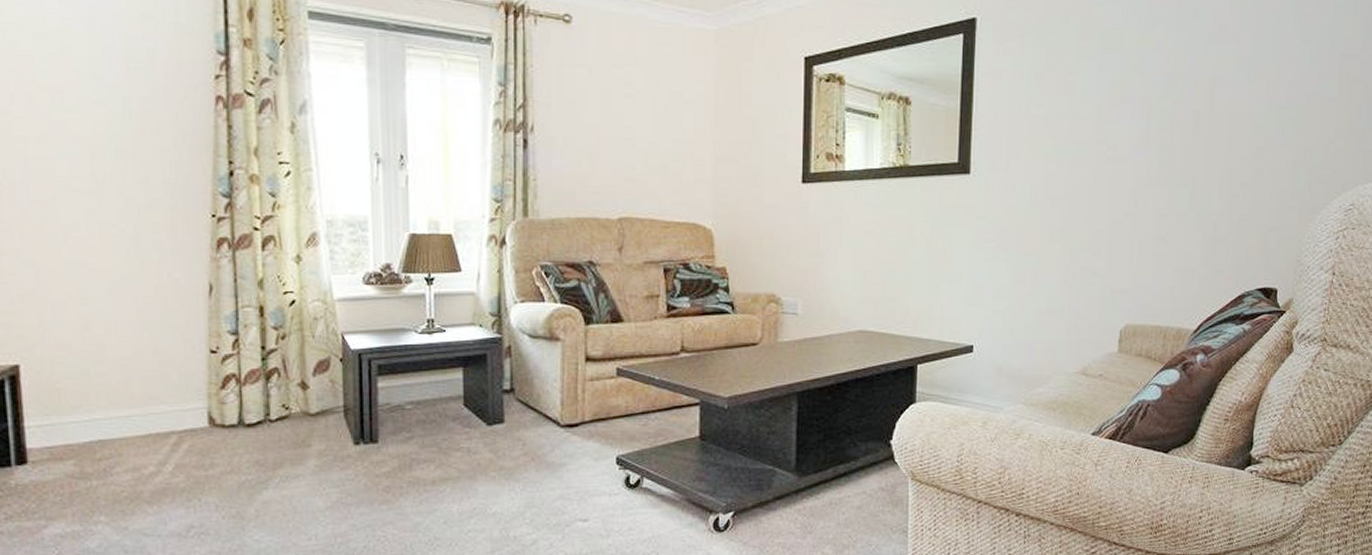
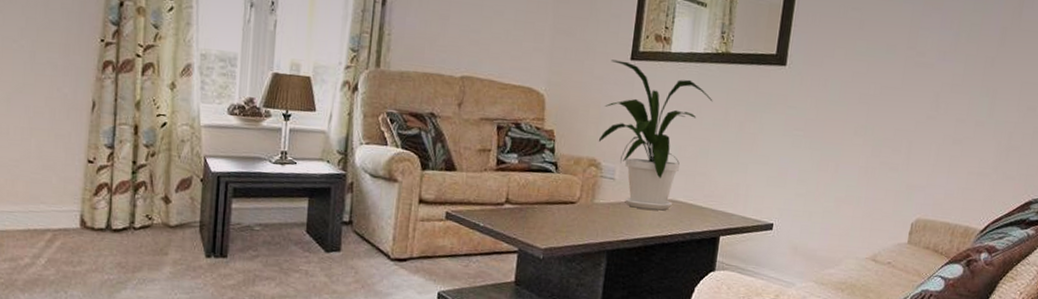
house plant: none [775,185,895,343] -> present [598,59,713,211]

